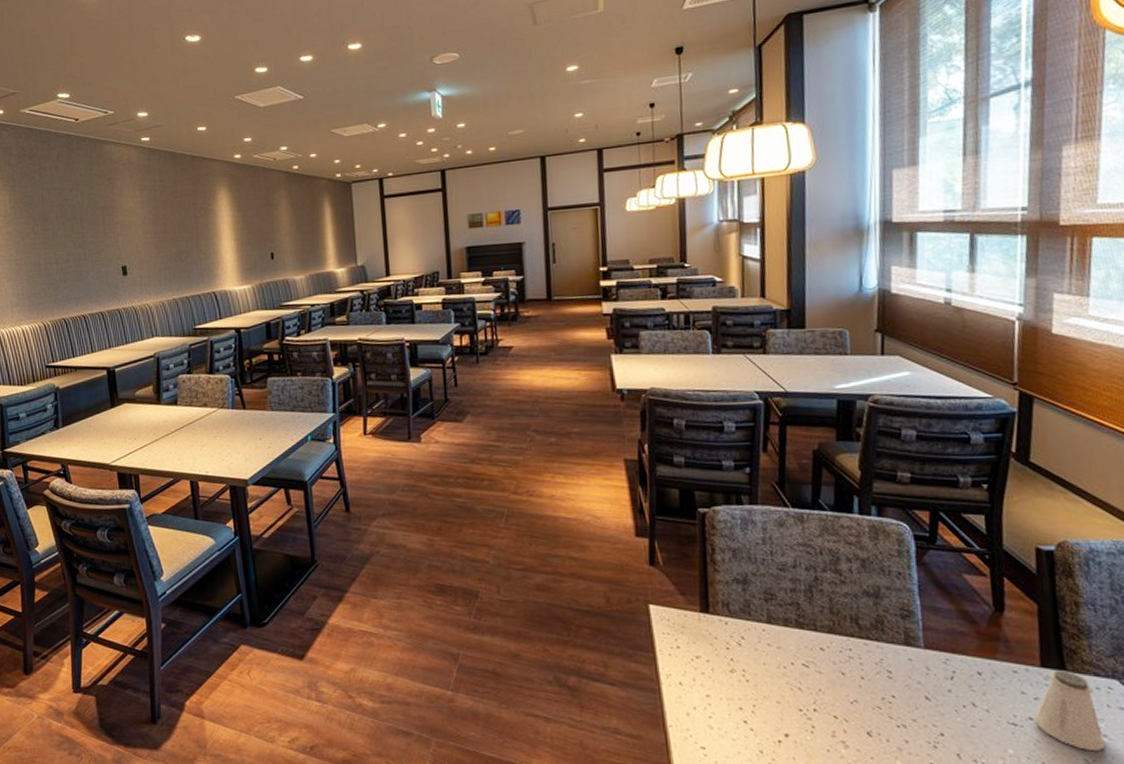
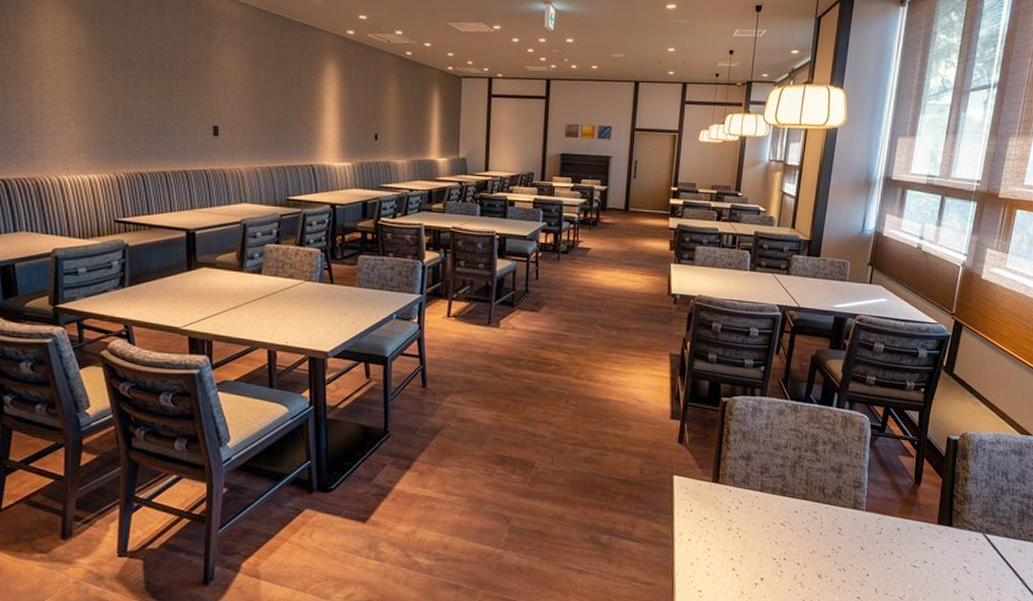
saltshaker: present [1034,670,1106,752] -> none [928,527,968,585]

